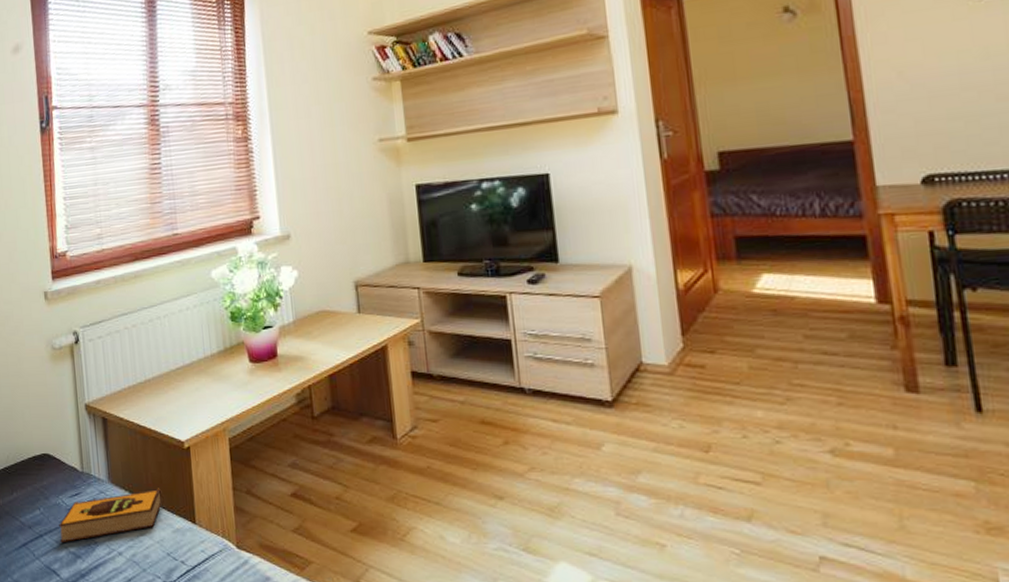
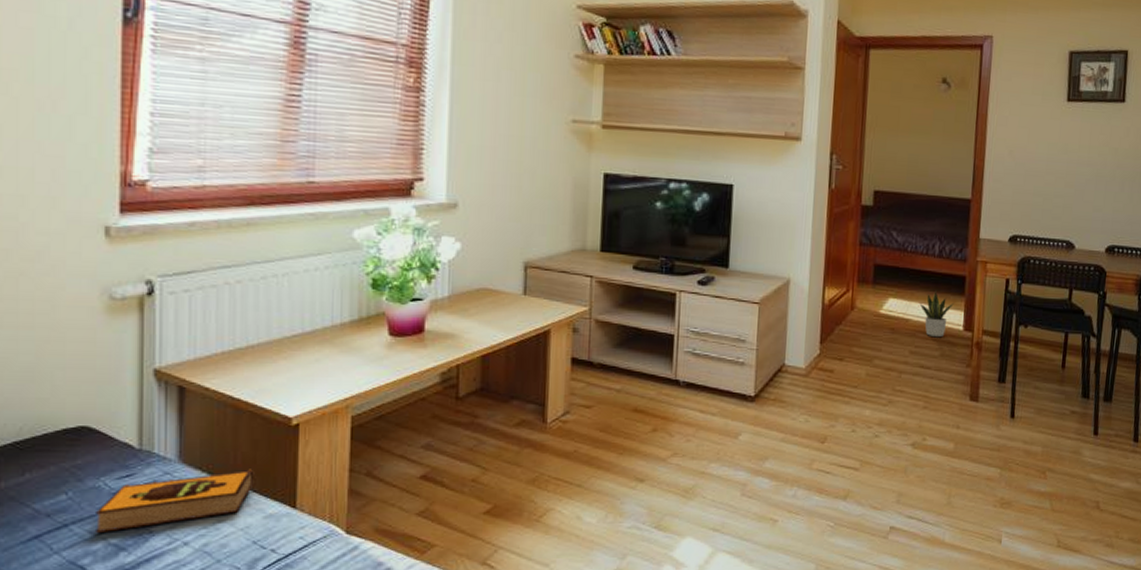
potted plant: none [805,258,856,316] -> present [919,290,954,338]

